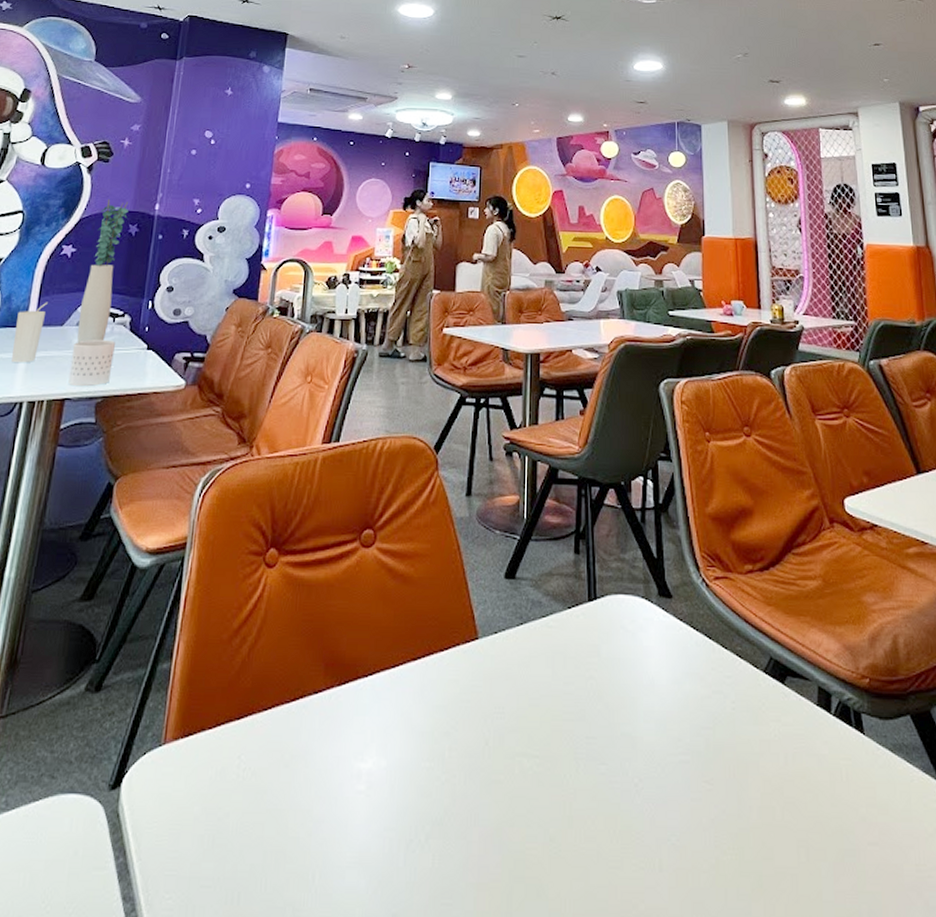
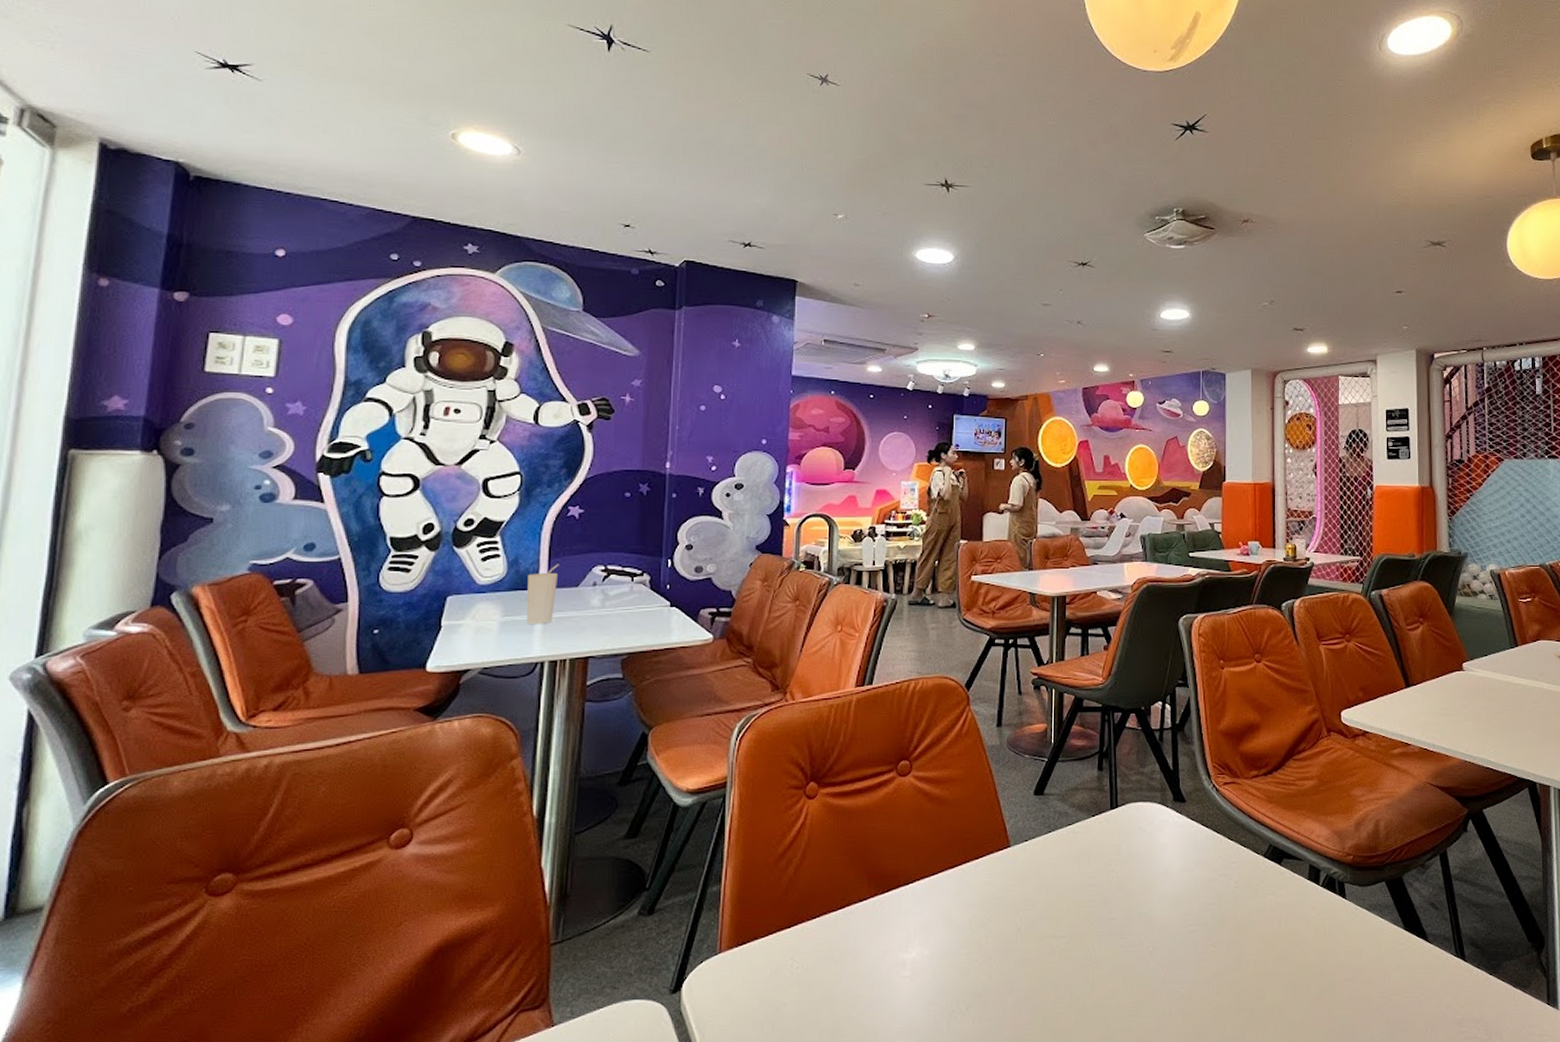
mug: present [68,340,115,387] -> none [590,599,636,645]
vase: present [77,198,128,344] -> none [594,457,637,604]

